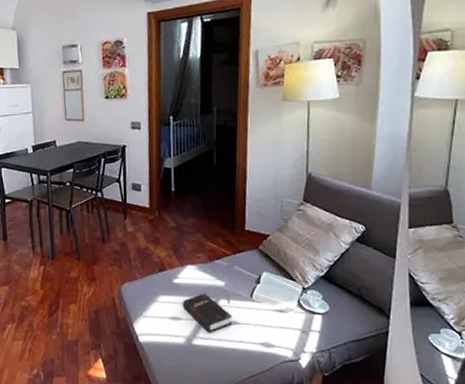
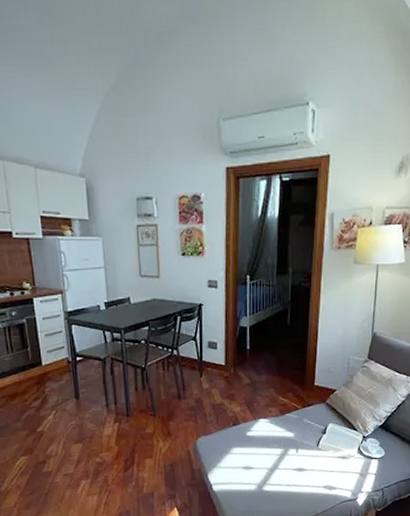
hardback book: present [183,293,233,333] -> none [255,444,300,480]

